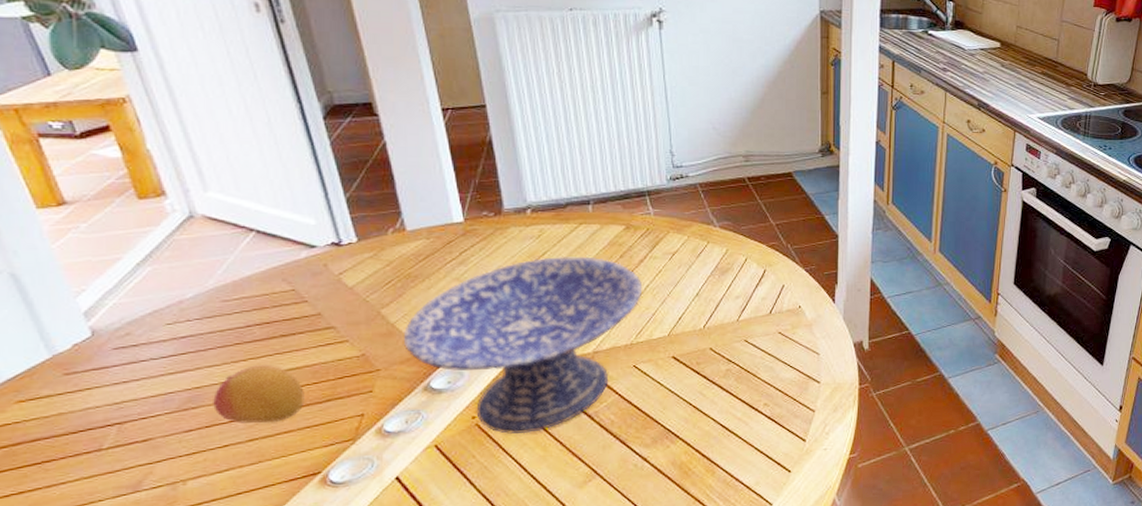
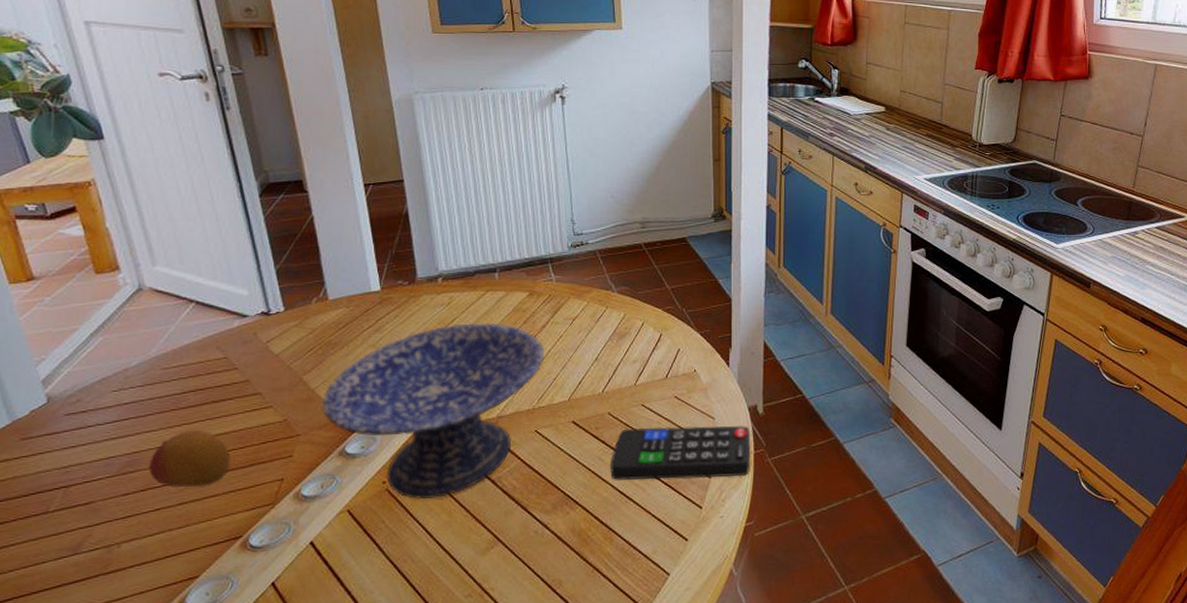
remote control: none [712,361,856,414] -> present [610,426,751,480]

